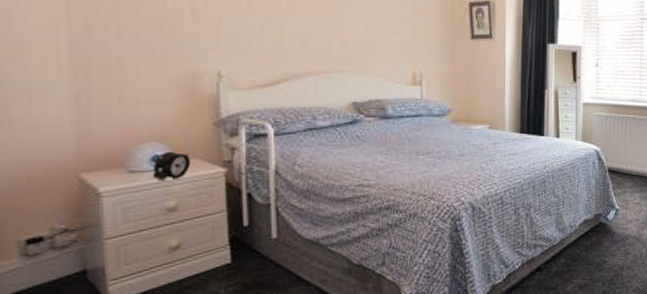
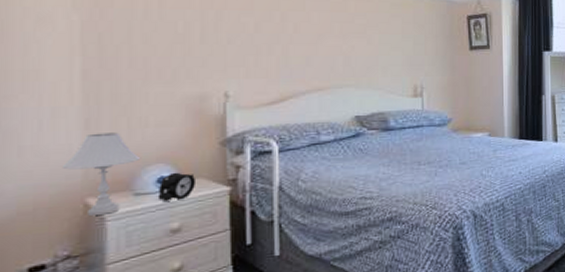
table lamp: none [53,108,134,192] -> present [61,132,141,217]

